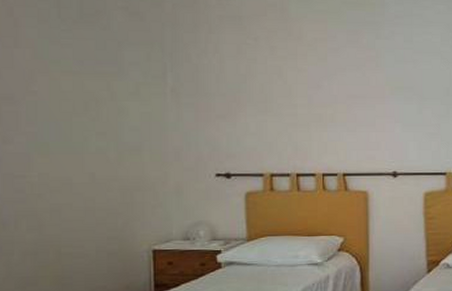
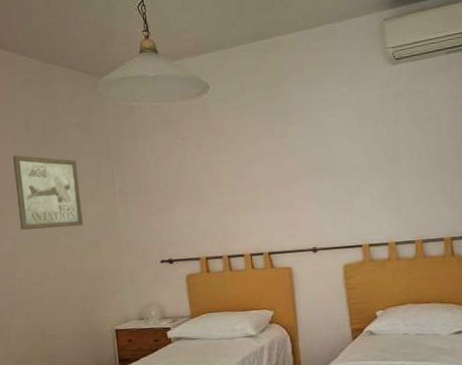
wall art: none [36,35,122,127] -> present [13,155,83,230]

